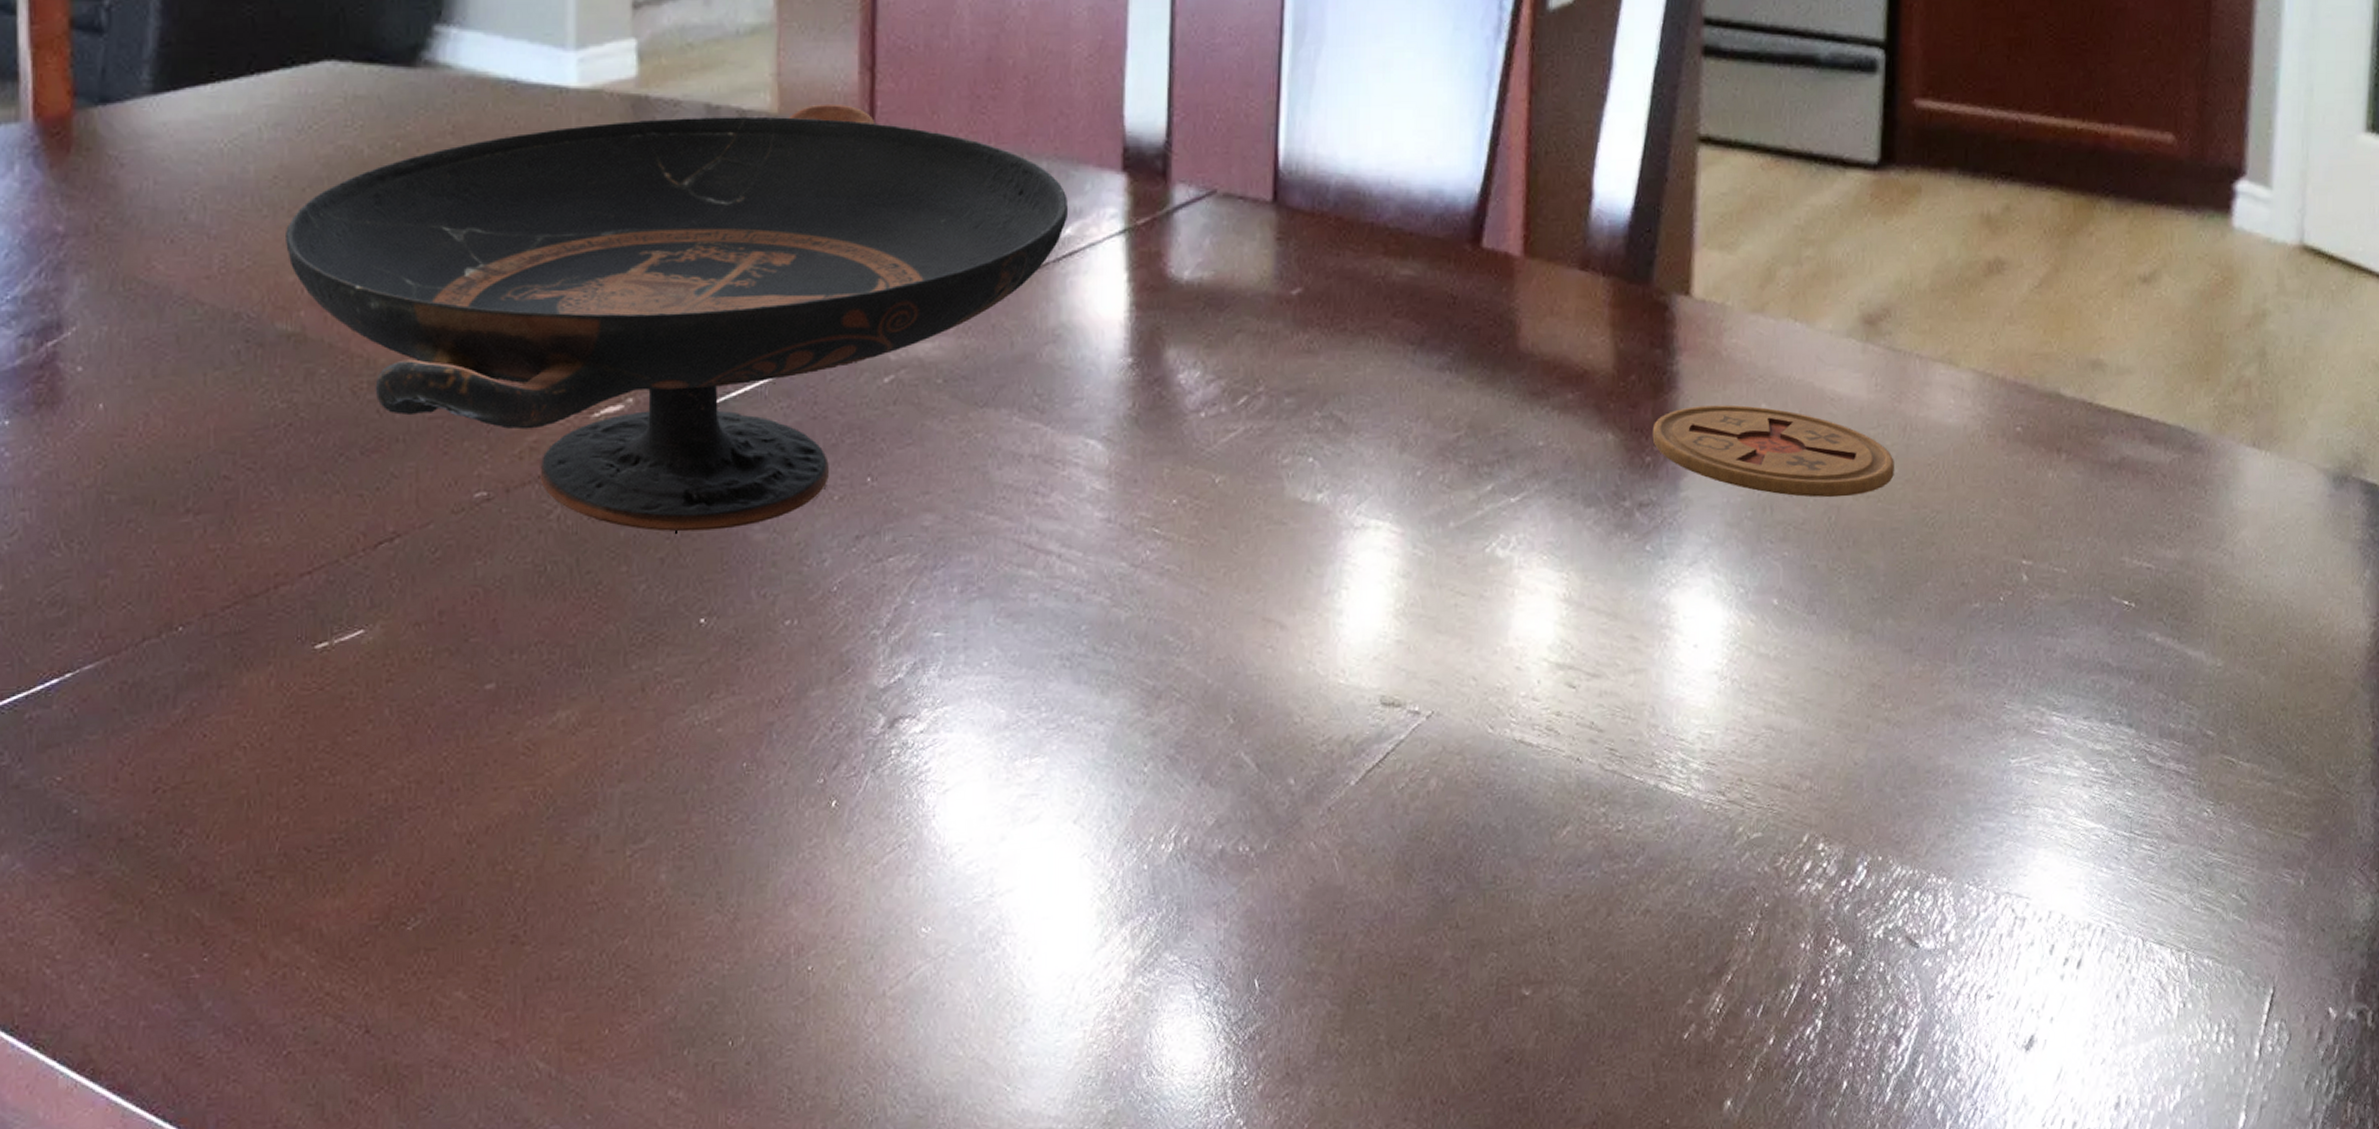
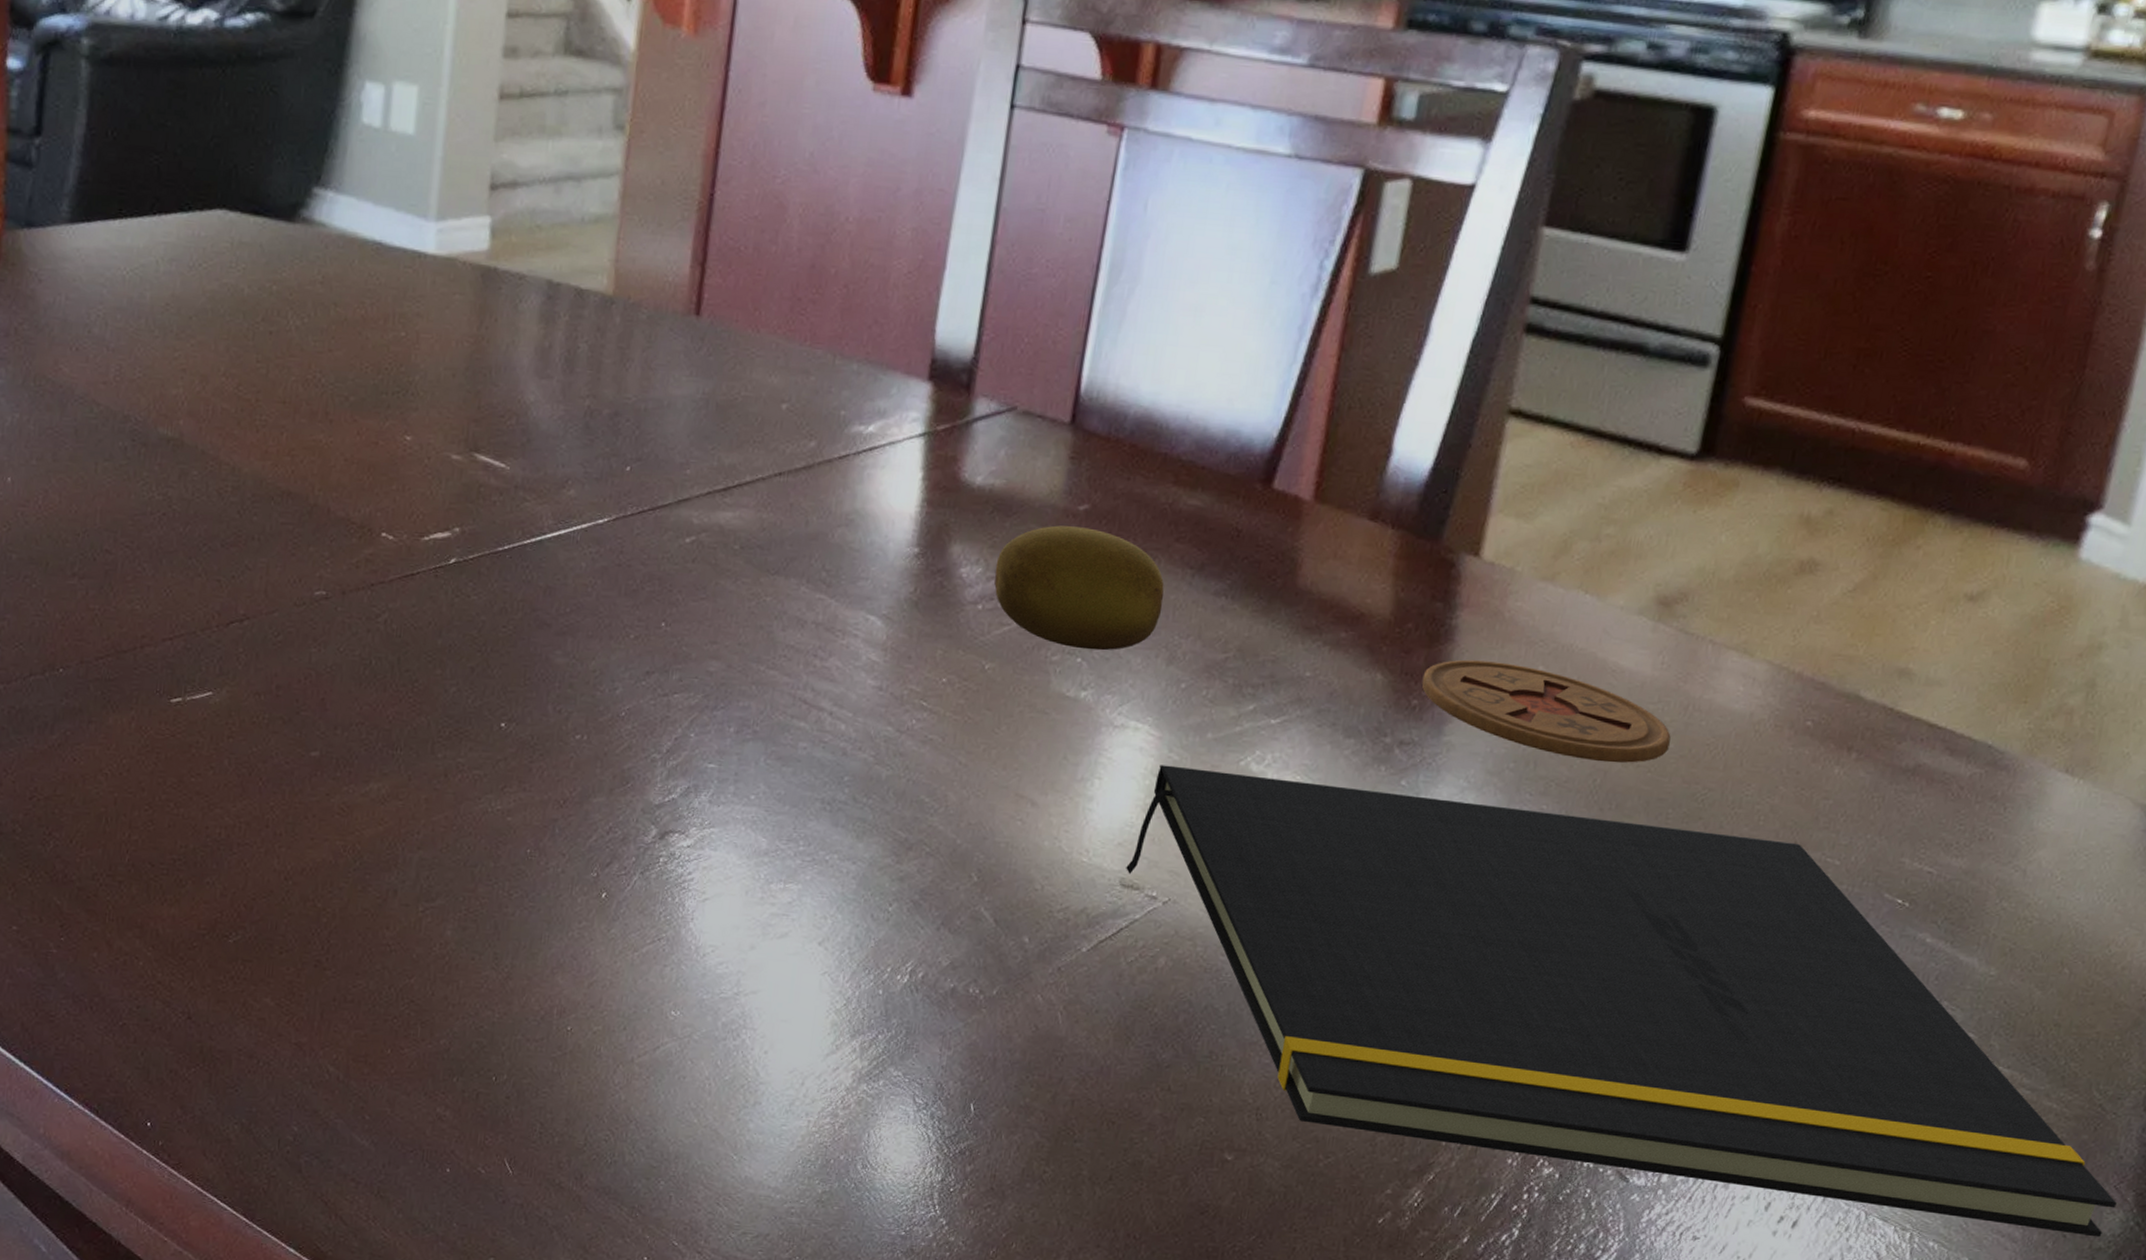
decorative bowl: present [286,103,1069,534] -> none [172,288,874,650]
fruit: none [1214,313,1388,448] -> present [994,525,1165,651]
notepad: none [1385,556,2365,939] -> present [1126,765,2118,1237]

